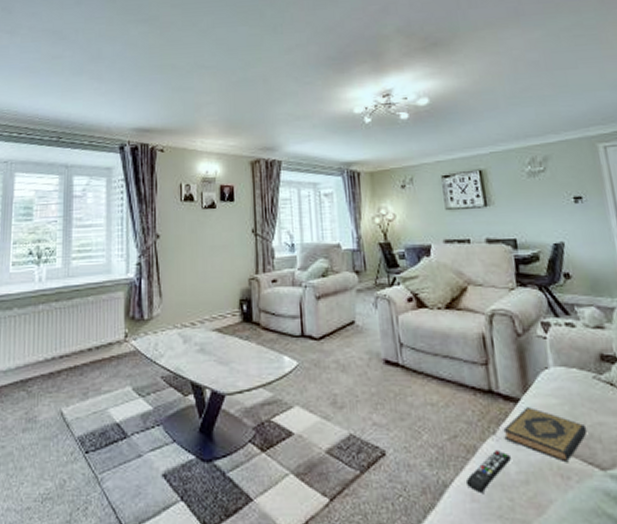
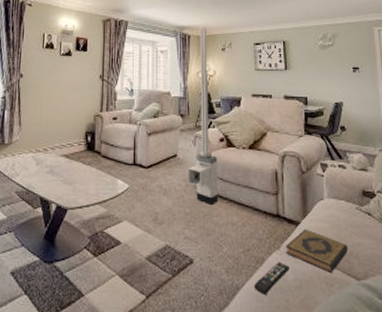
antenna: none [369,159,412,381] -> present [187,26,219,205]

